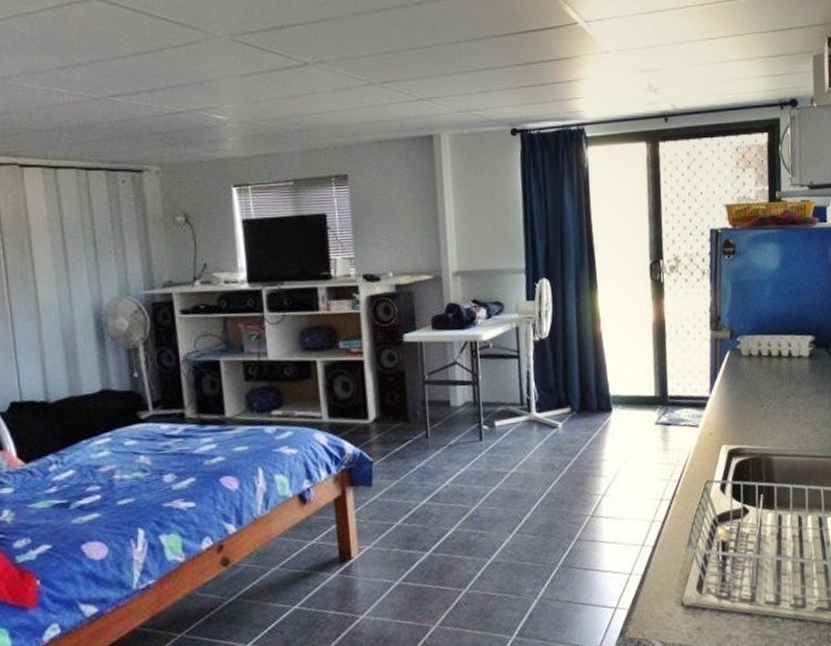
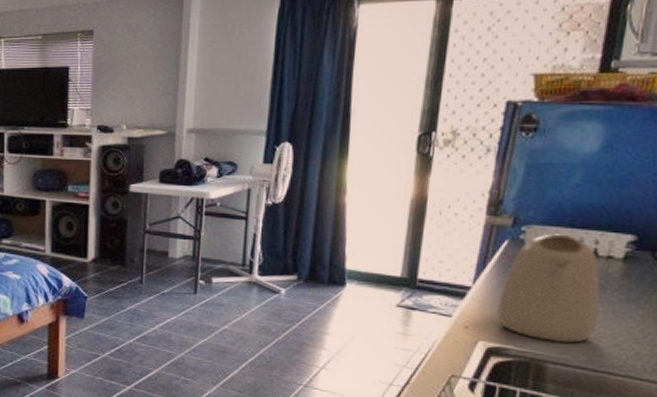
kettle: none [730,341,801,436] -> present [497,234,600,343]

